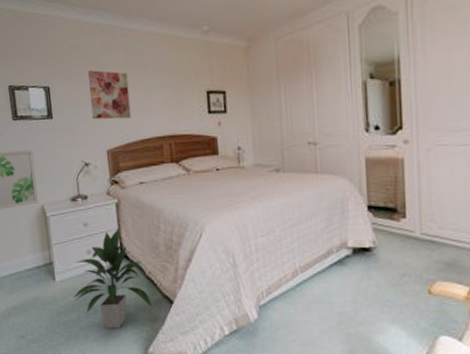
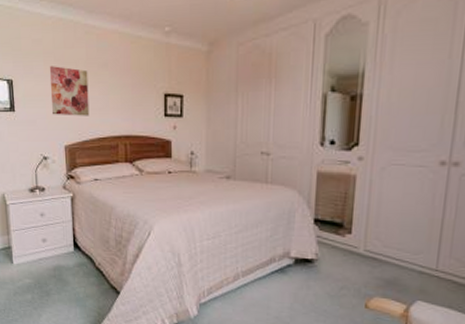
indoor plant: present [73,227,153,329] -> none [28,219,100,312]

